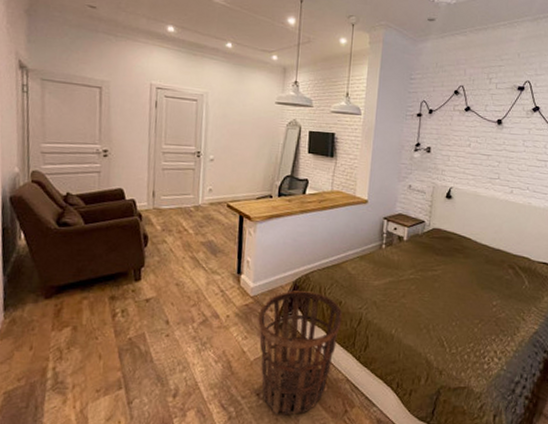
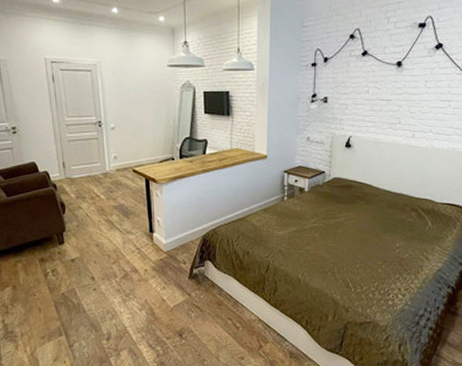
basket: present [258,290,343,415] -> none [173,244,251,351]

